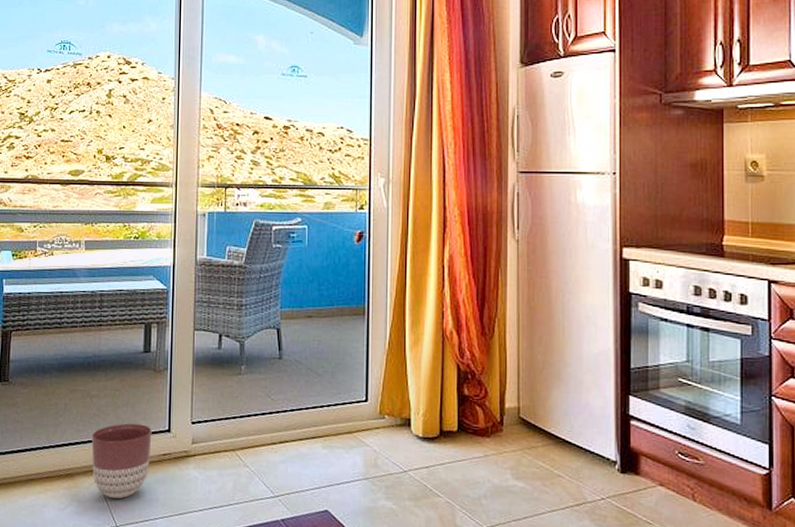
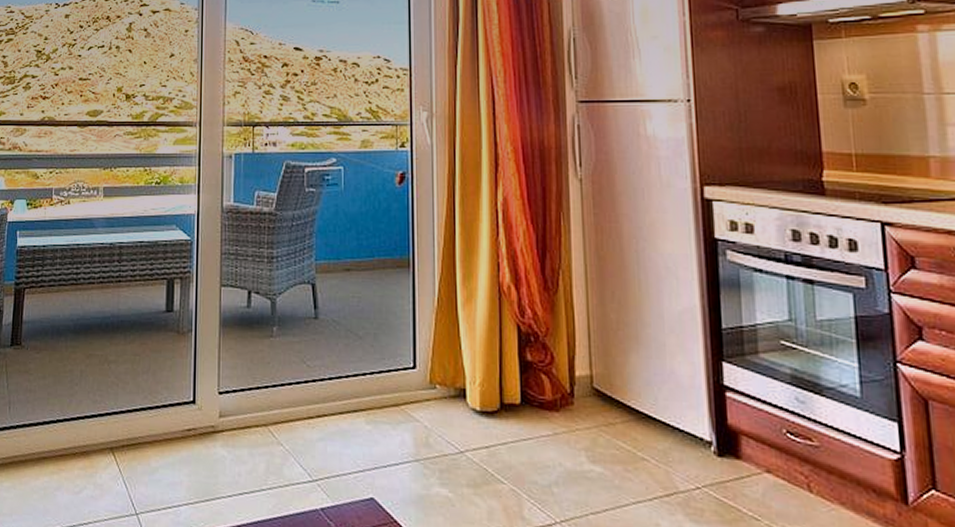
planter: present [91,423,152,499] -> none [109,393,175,482]

